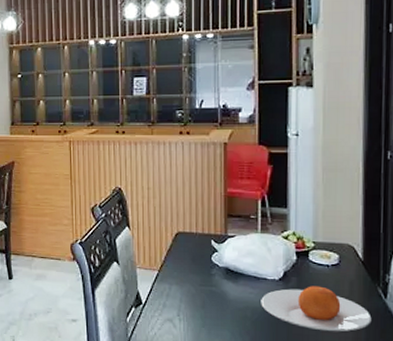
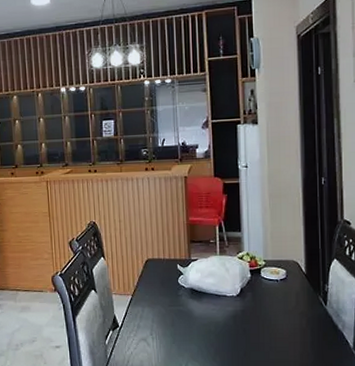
plate: present [261,286,372,332] -> none [222,299,315,338]

